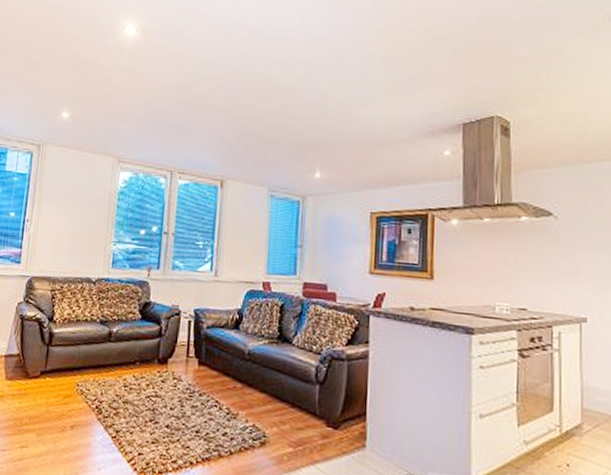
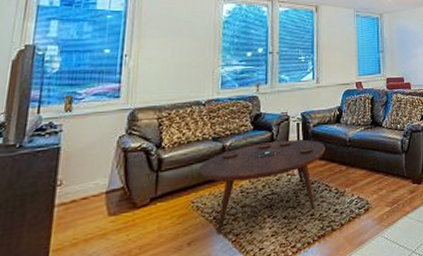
coffee table: none [85,336,219,425] -> present [199,139,325,234]

